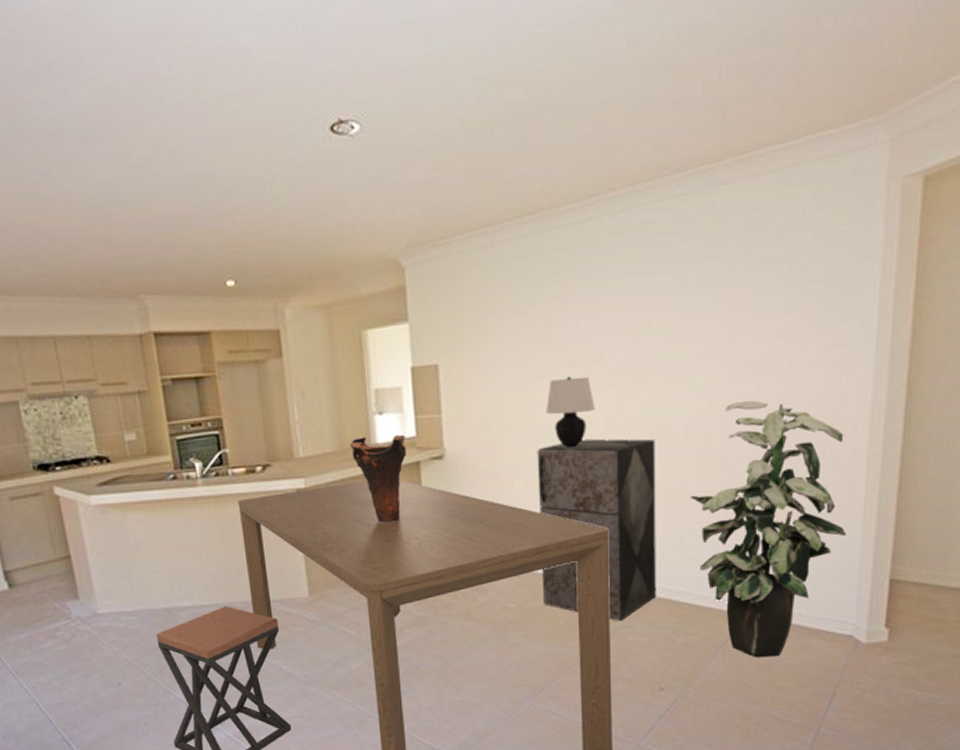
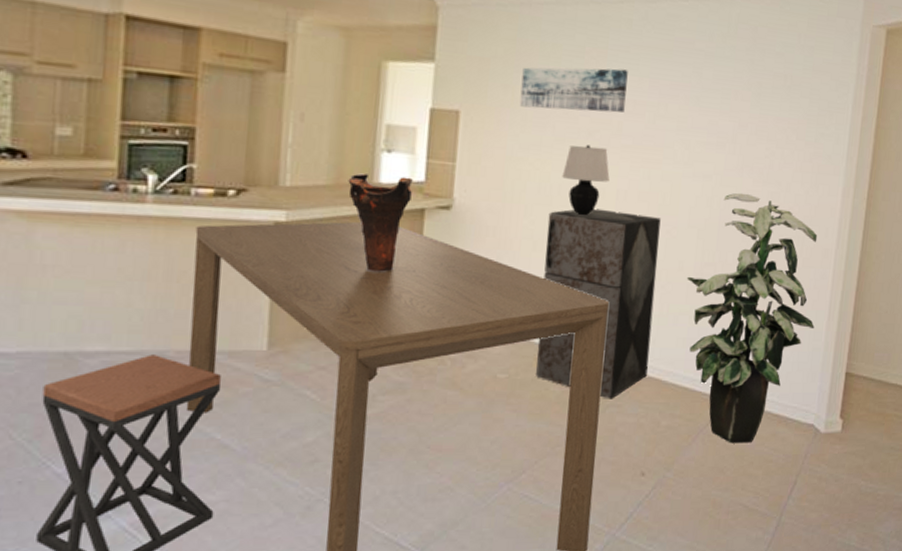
wall art: none [493,291,605,350] -> present [519,67,628,113]

